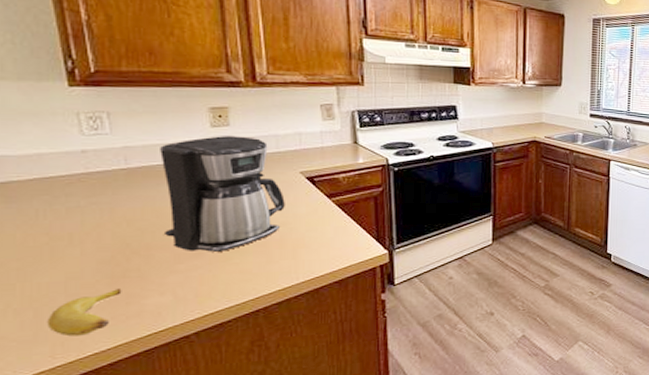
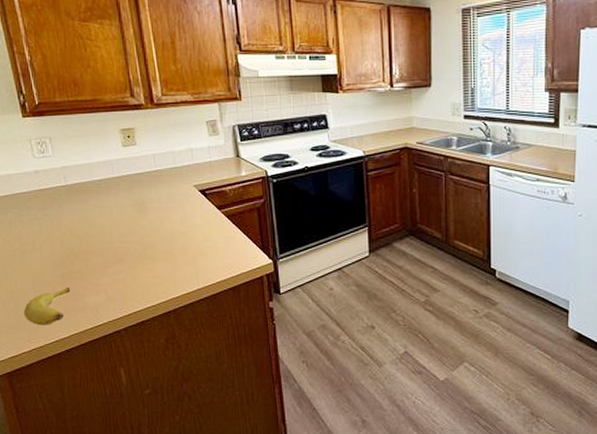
coffee maker: present [160,136,285,252] -> none [88,154,184,258]

